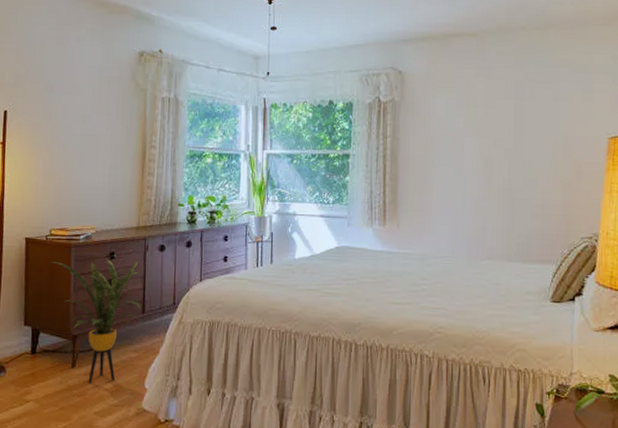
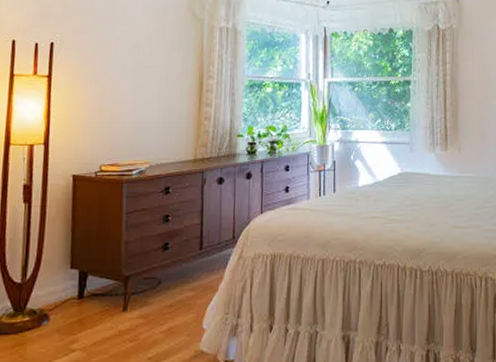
house plant: present [50,258,142,383] -> none [100,193,199,327]

